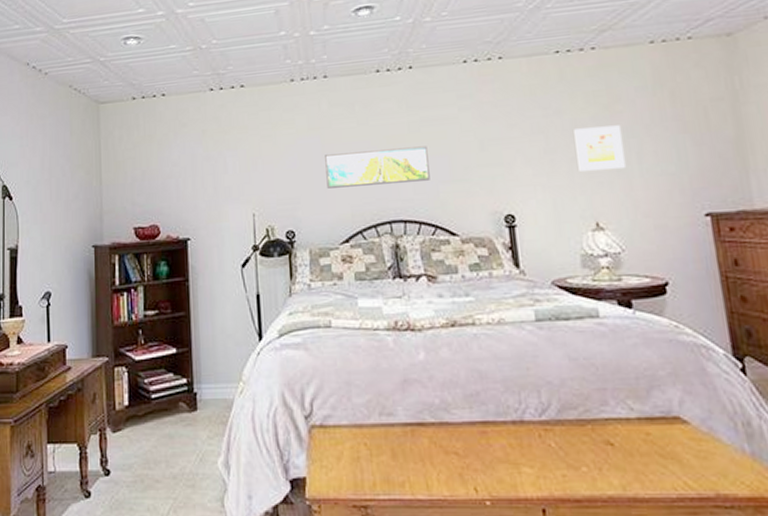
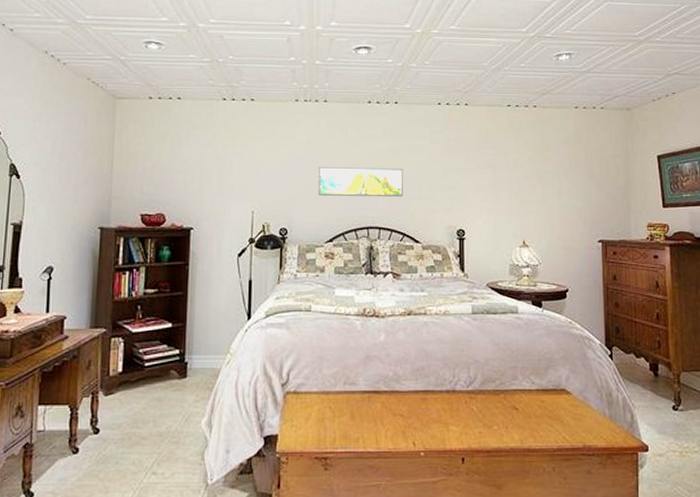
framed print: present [574,125,626,171] -> none [515,167,549,201]

